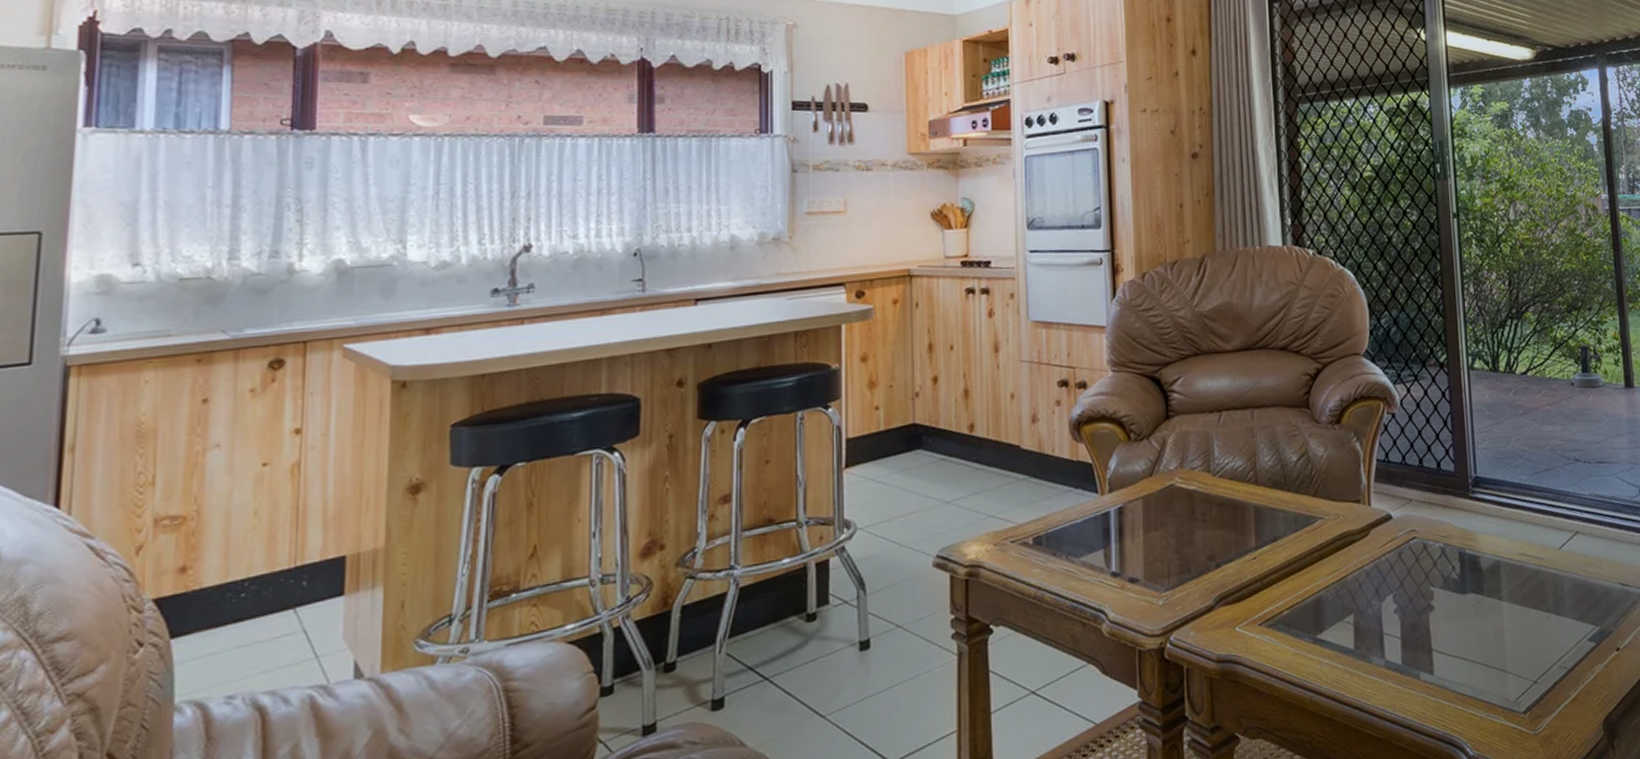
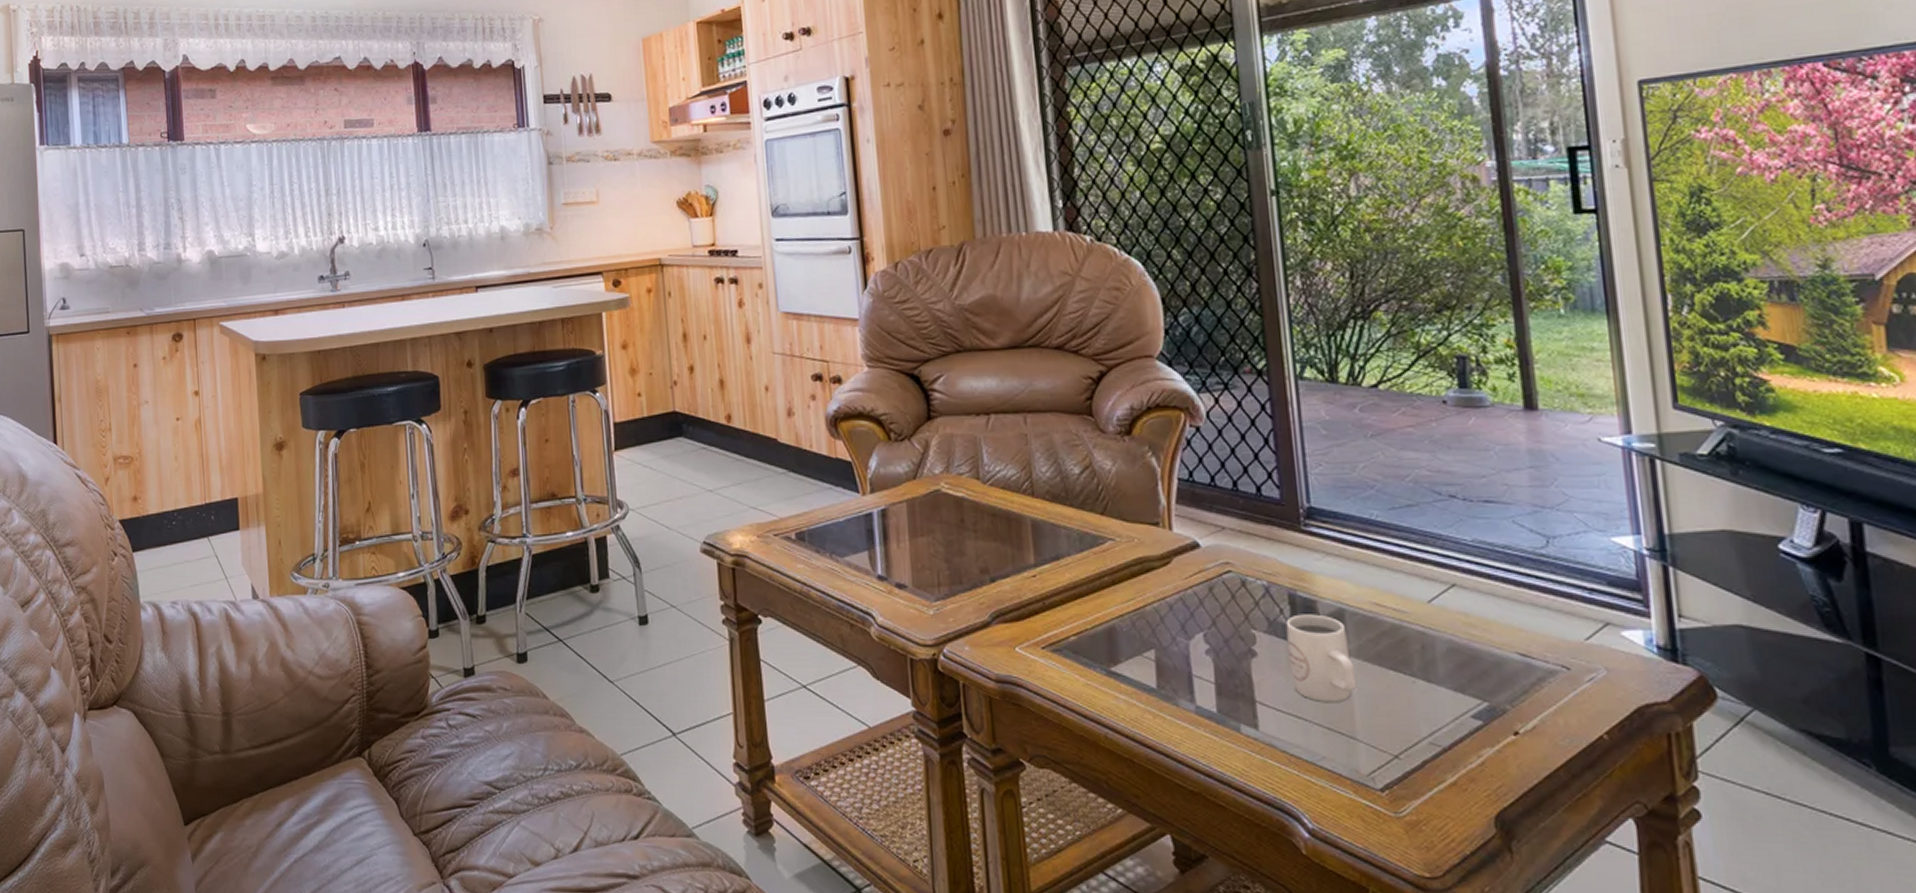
mug: none [1456,567,1508,643] -> present [1285,614,1357,702]

